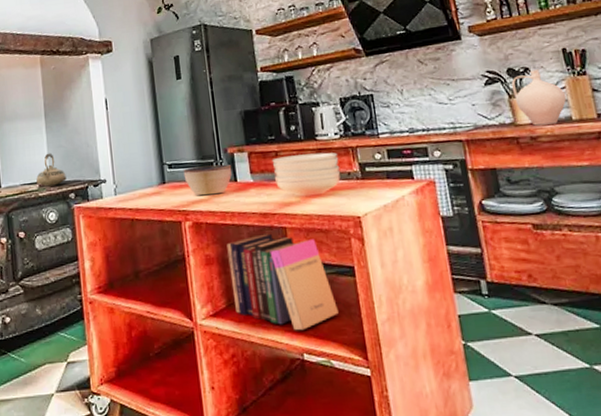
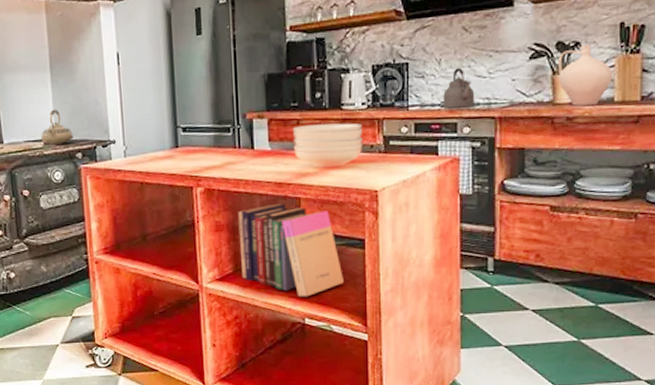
bowl: present [183,164,232,196] -> none [198,130,250,162]
kettle: none [409,96,441,135] -> present [443,68,475,109]

